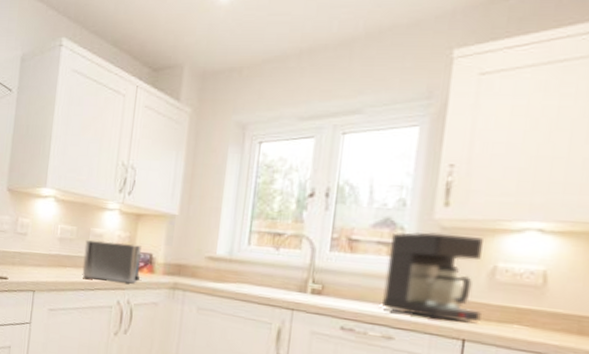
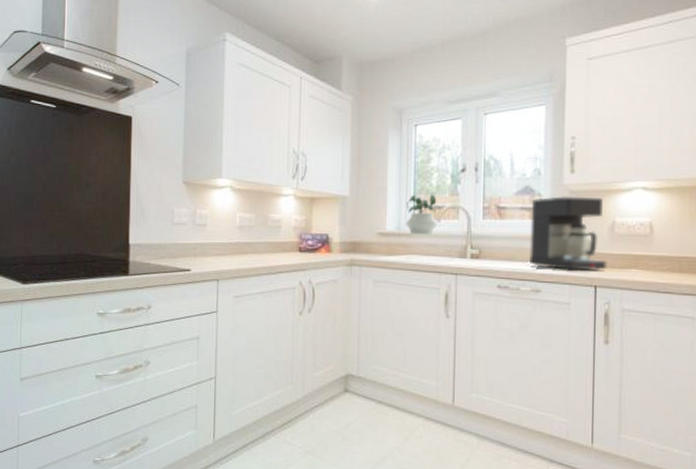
toaster: present [82,240,143,285] -> none [263,226,320,265]
potted plant: none [239,218,277,264] -> present [405,194,438,235]

